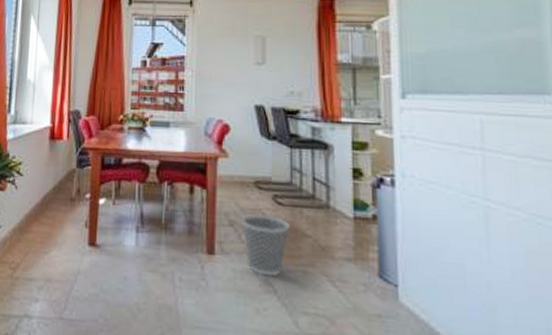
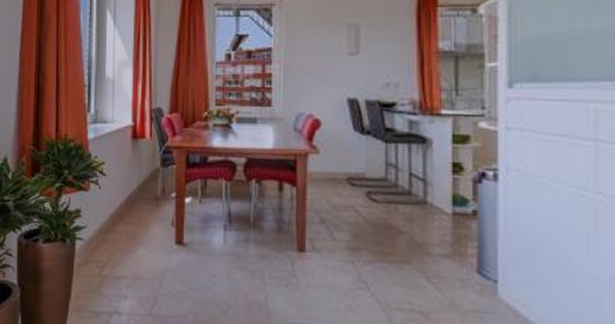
wastebasket: present [240,213,290,277] -> none [332,210,384,274]

